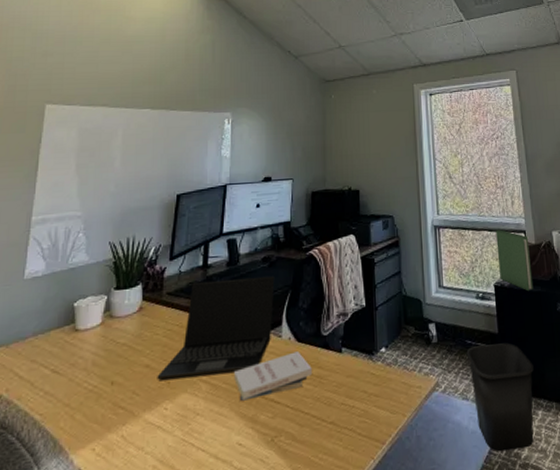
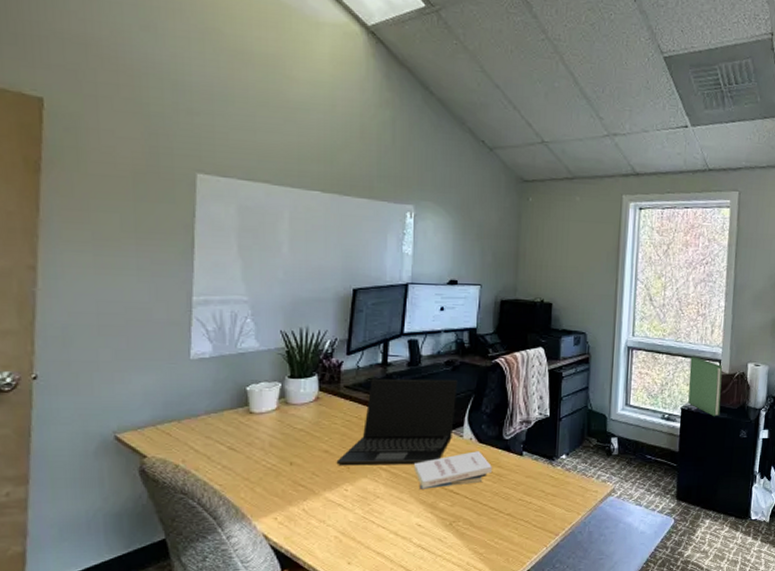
waste bin: present [466,342,534,452] -> none [645,461,708,550]

